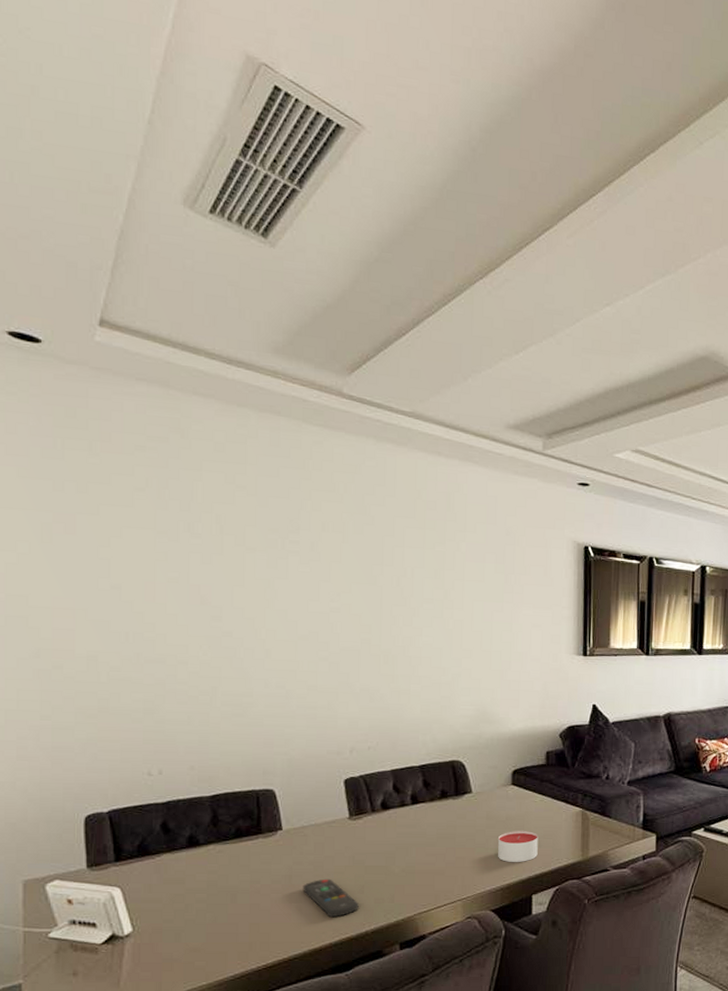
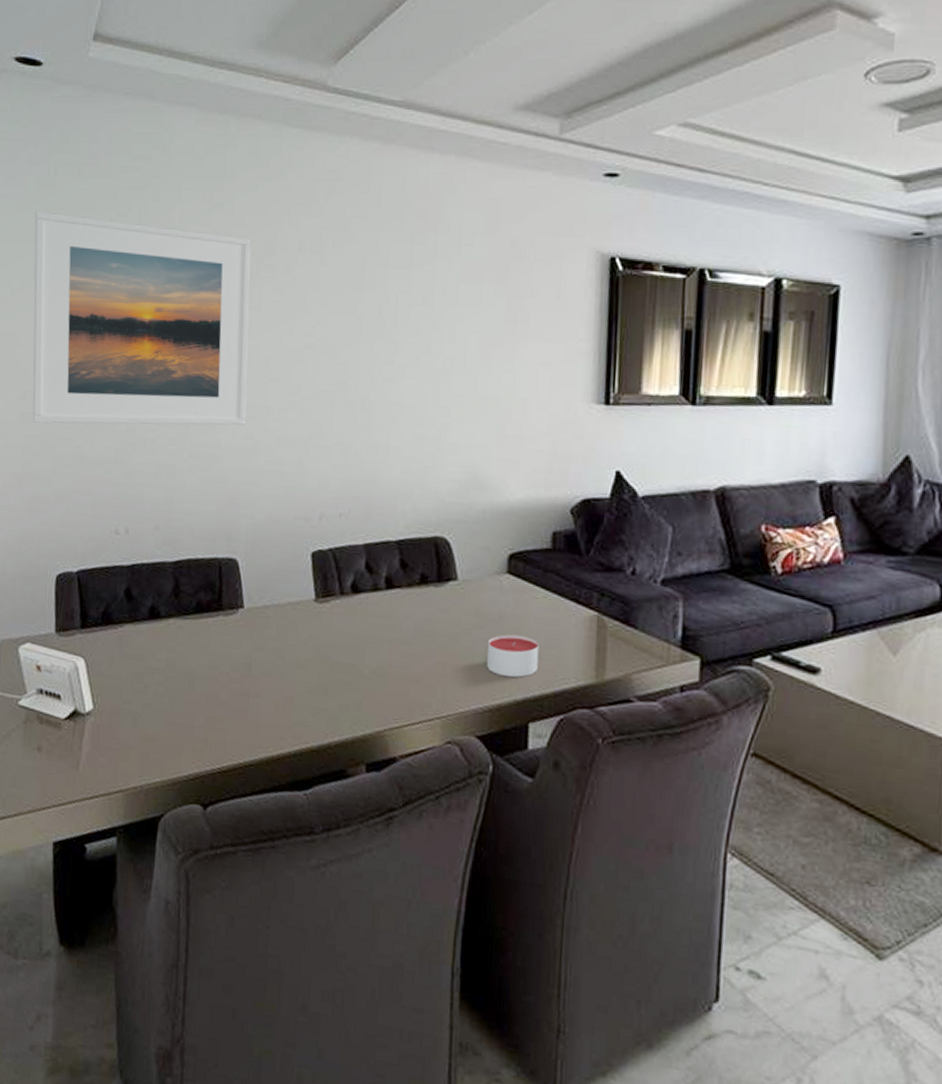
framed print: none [41,481,278,679] -> present [32,211,252,426]
remote control: present [302,878,359,918] -> none [262,672,322,721]

